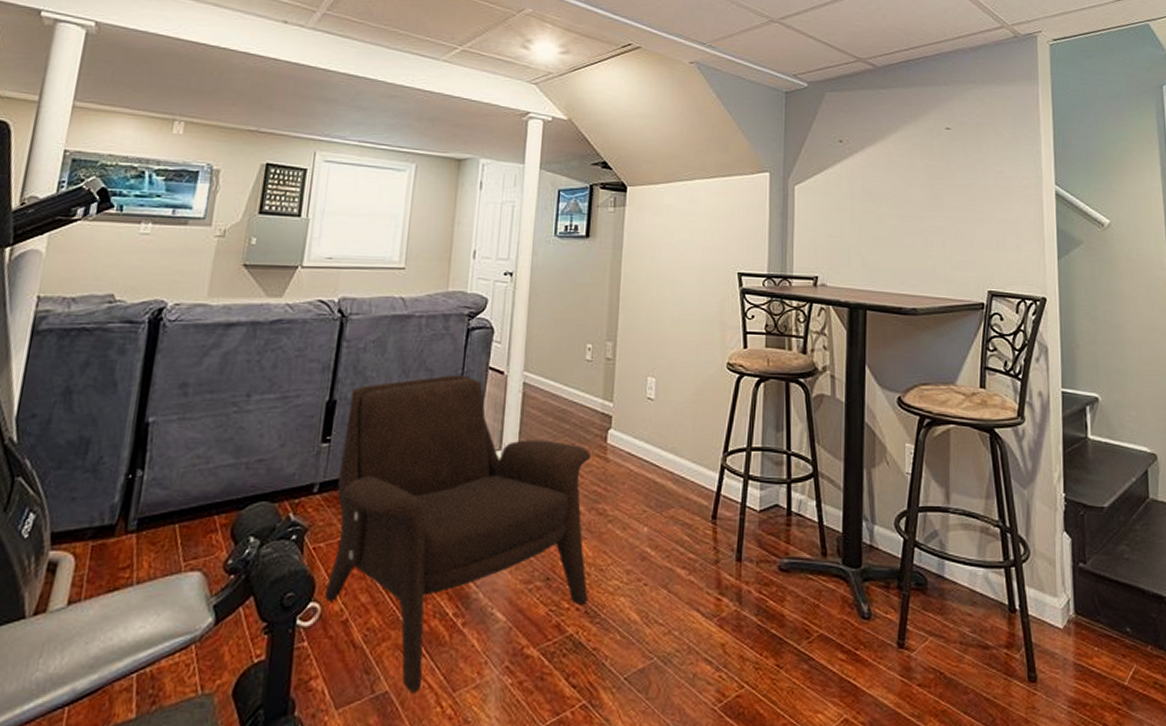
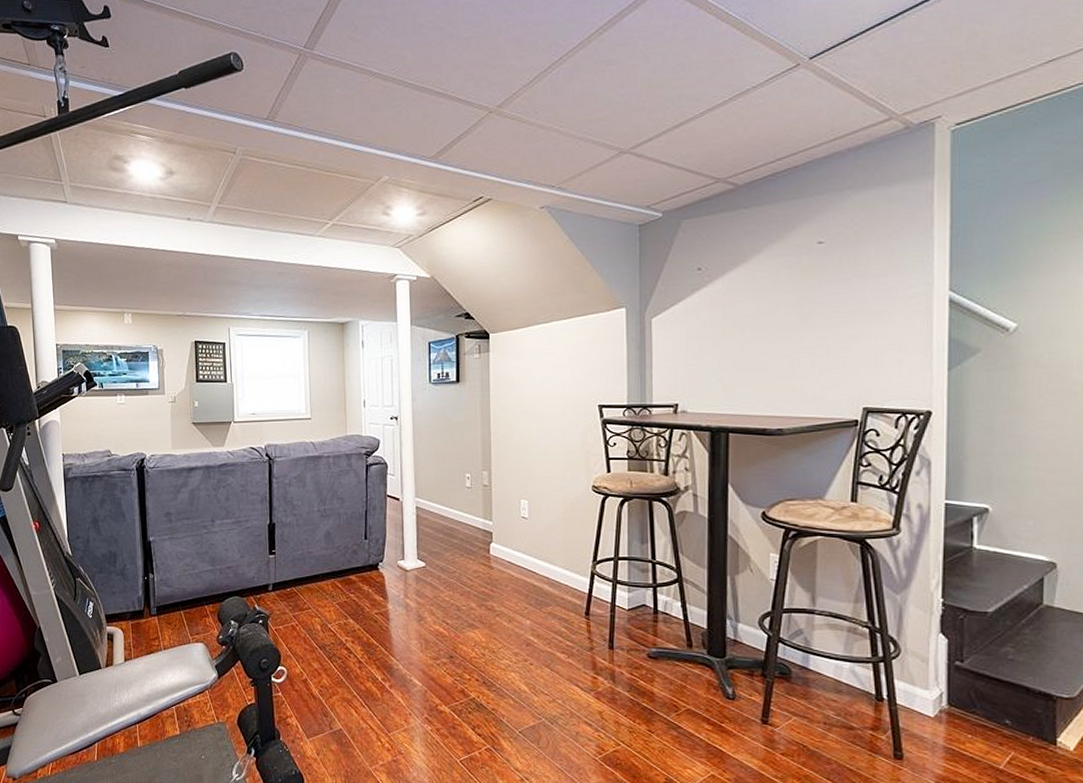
armchair: present [324,375,592,692] -> none [284,502,485,731]

